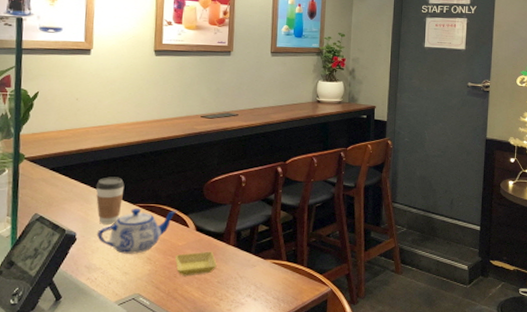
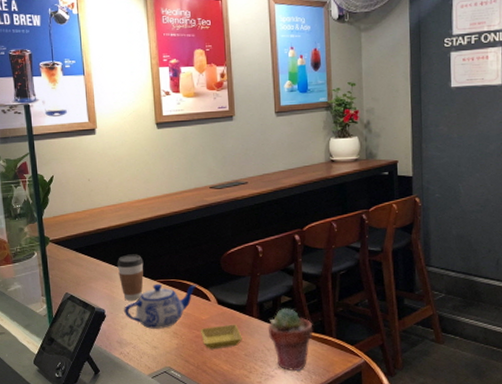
potted succulent: none [243,236,287,299] -> present [267,307,313,372]

